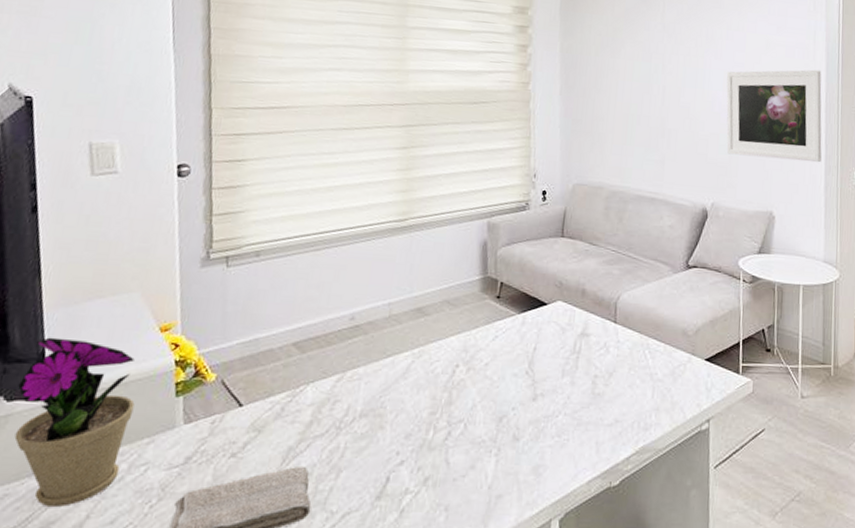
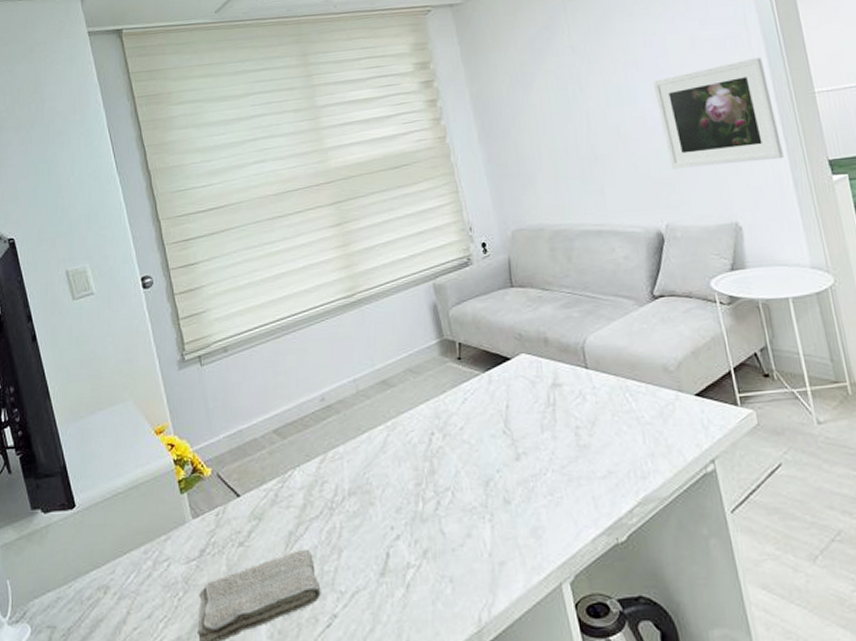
flower pot: present [14,337,135,507] -> none [50,450,148,606]

